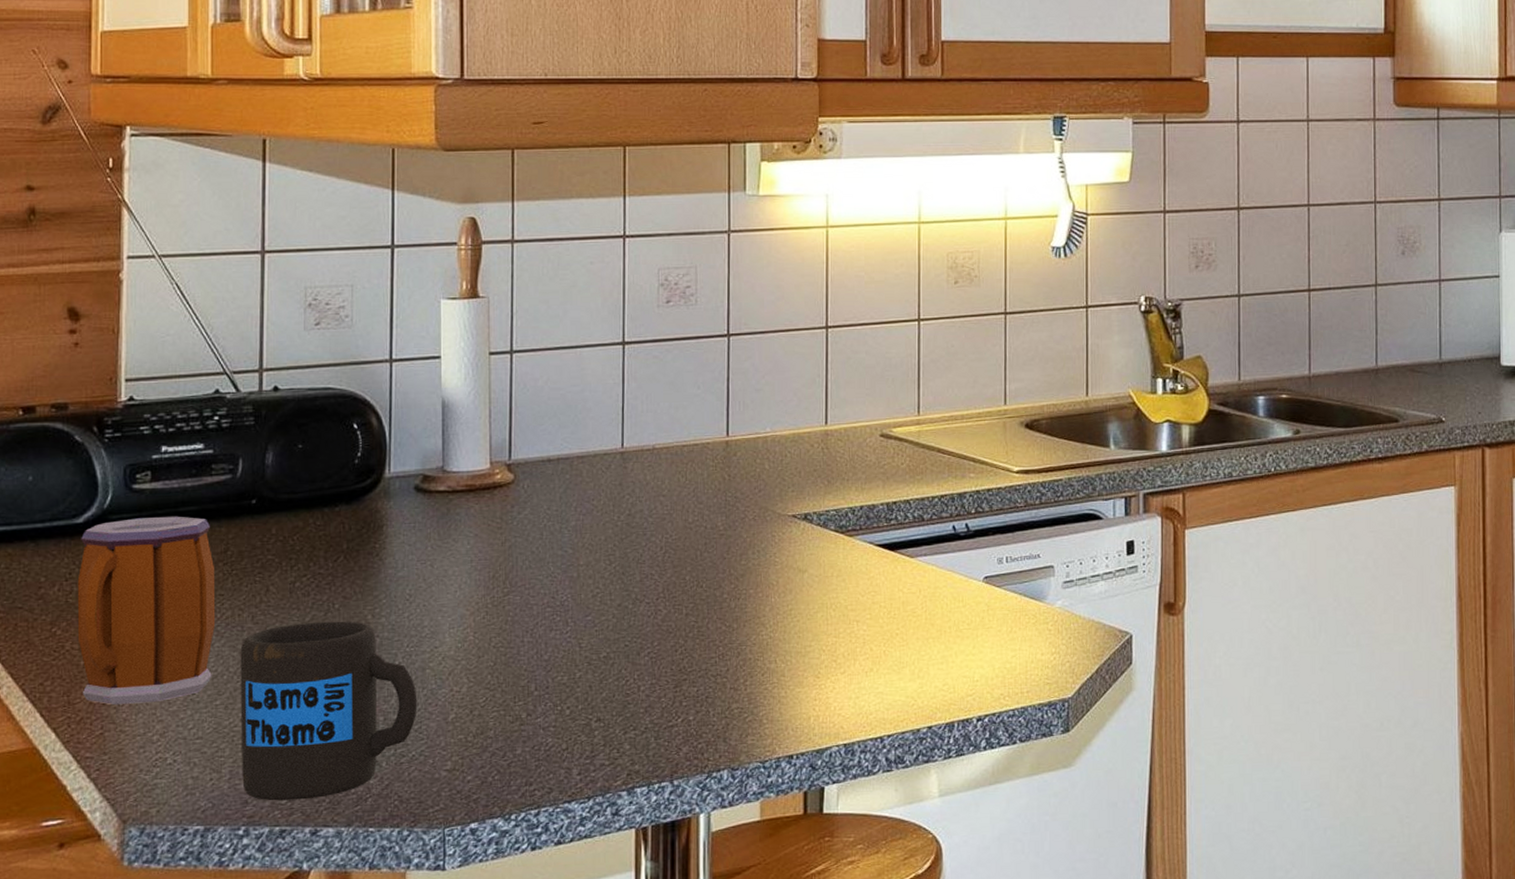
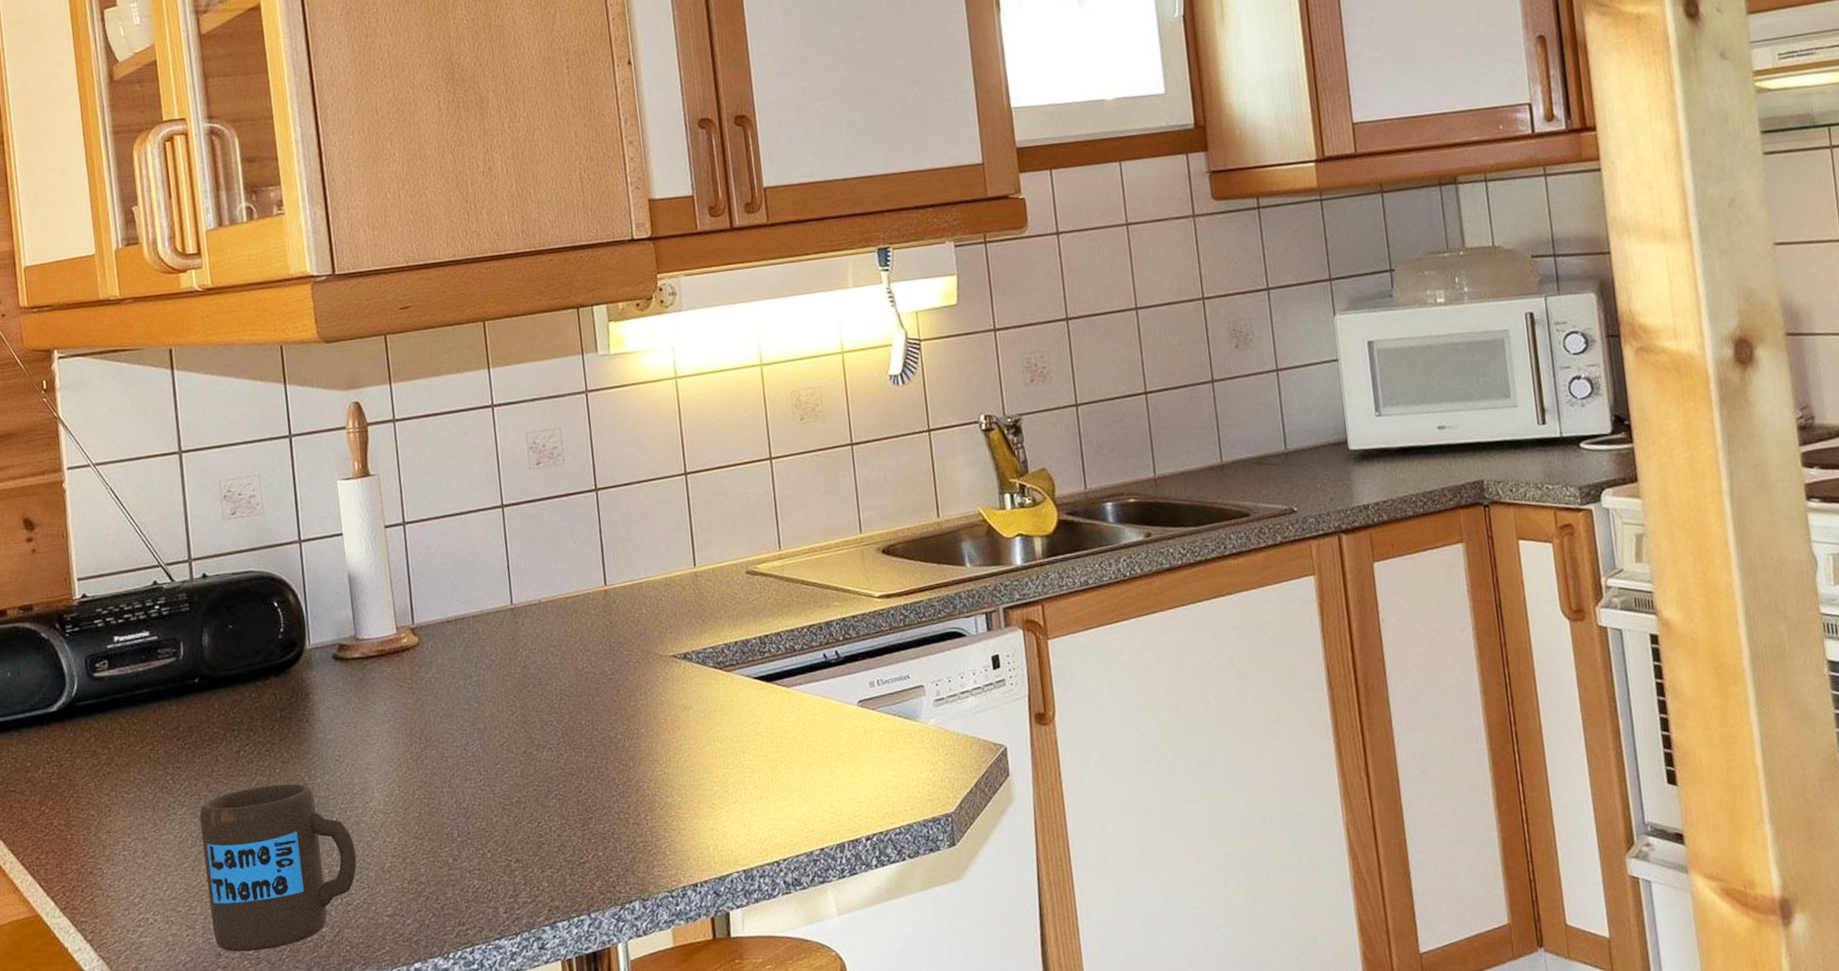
mug: present [77,516,216,705] -> none [56,698,178,873]

